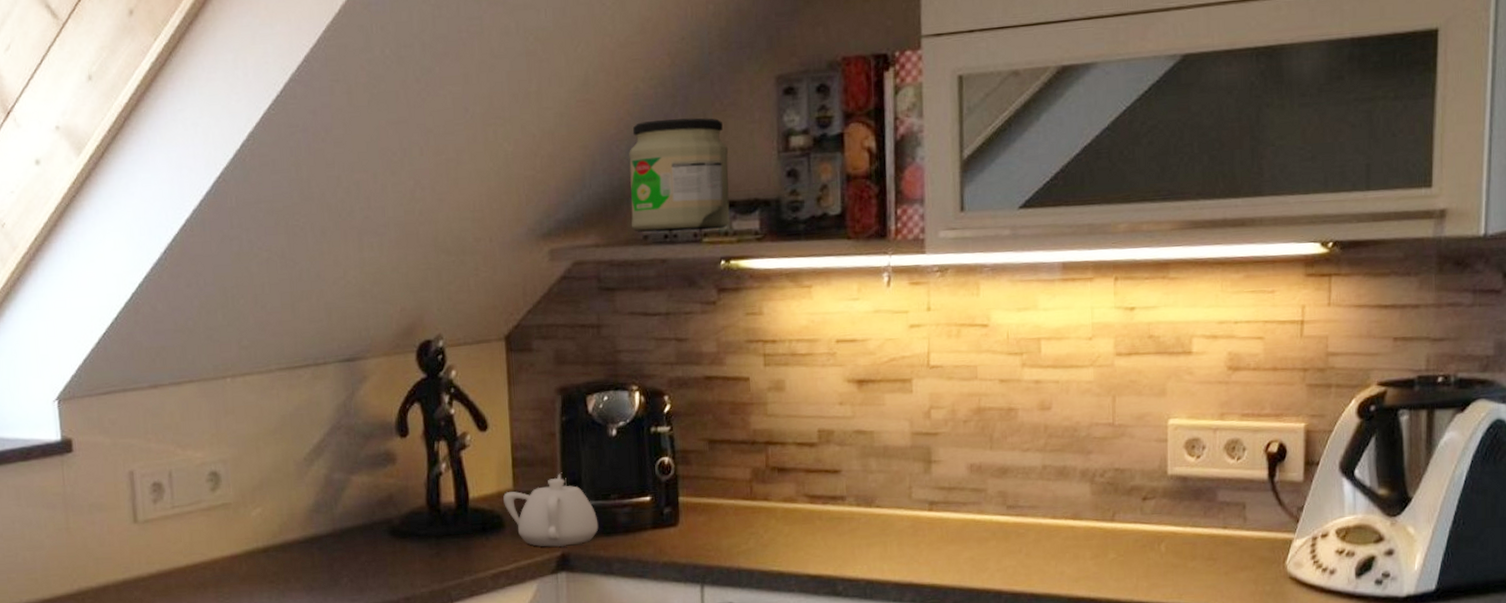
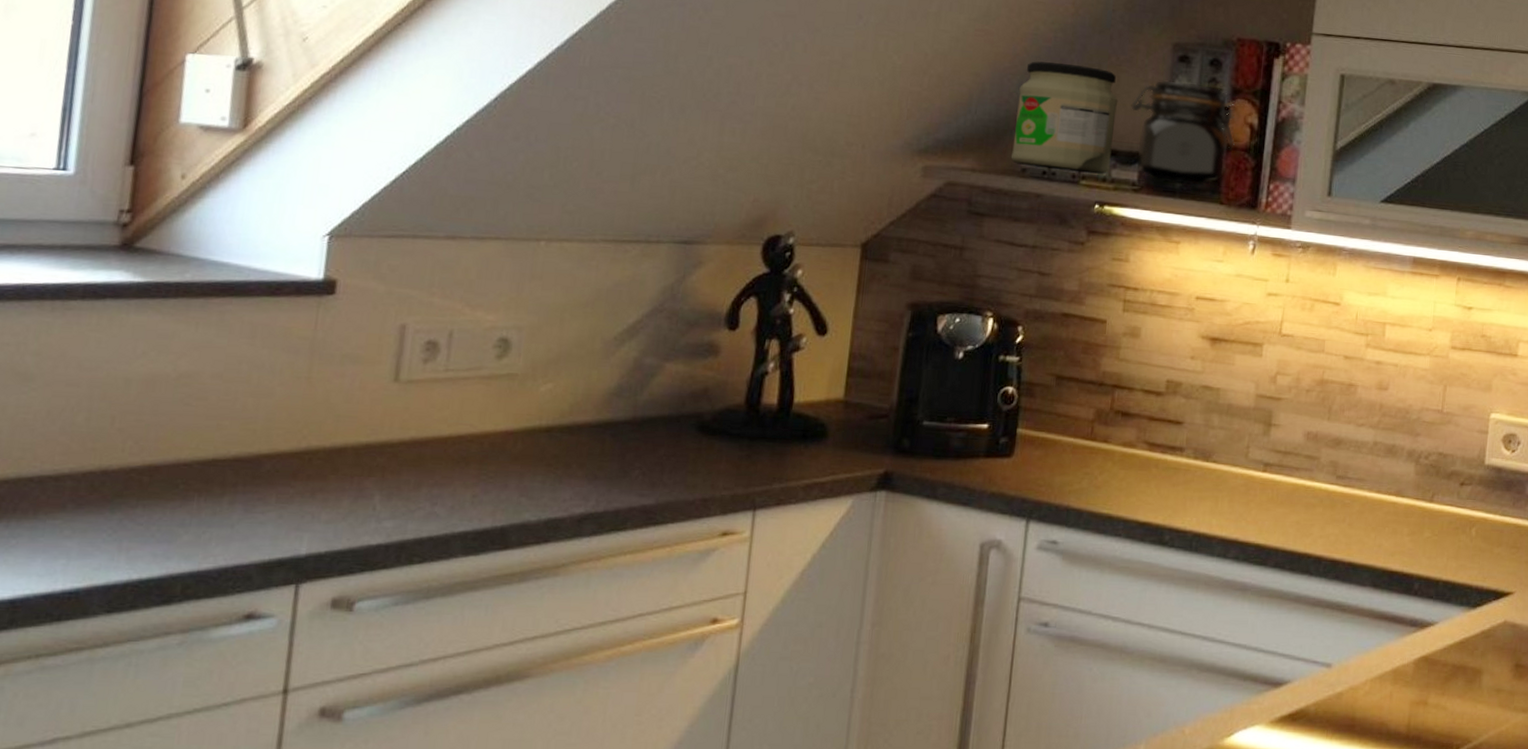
teapot: present [503,472,599,547] -> none [831,388,930,465]
jar: none [742,114,854,223] -> present [1131,80,1235,183]

